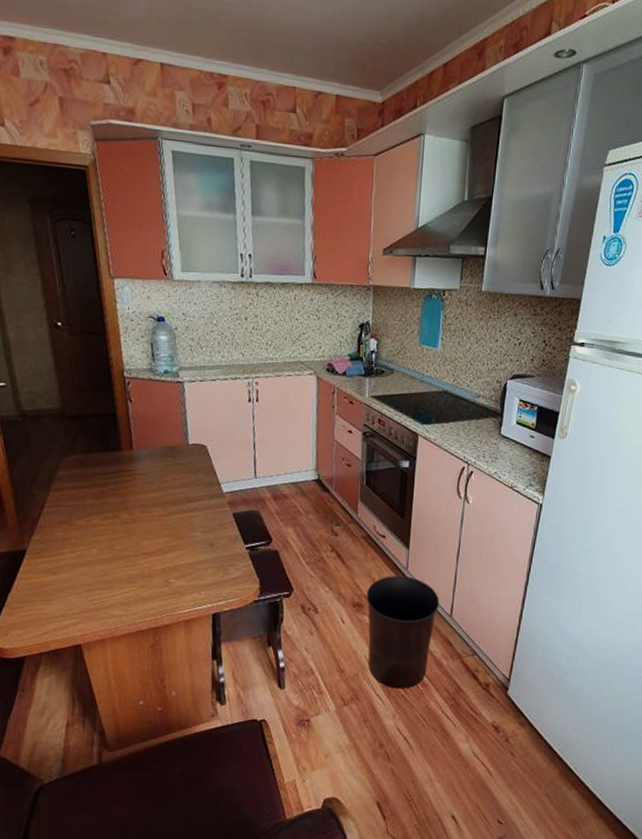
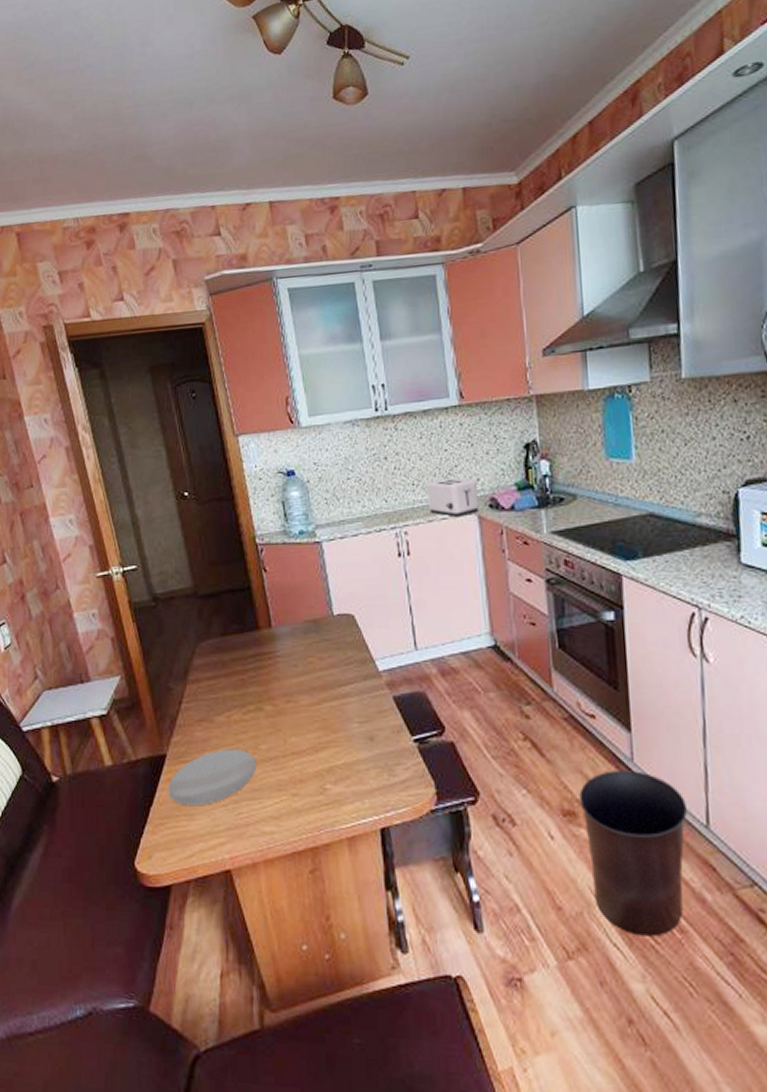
plate: none [26,548,110,594] -> present [168,749,256,807]
toaster: none [277,342,320,375] -> present [425,478,479,516]

